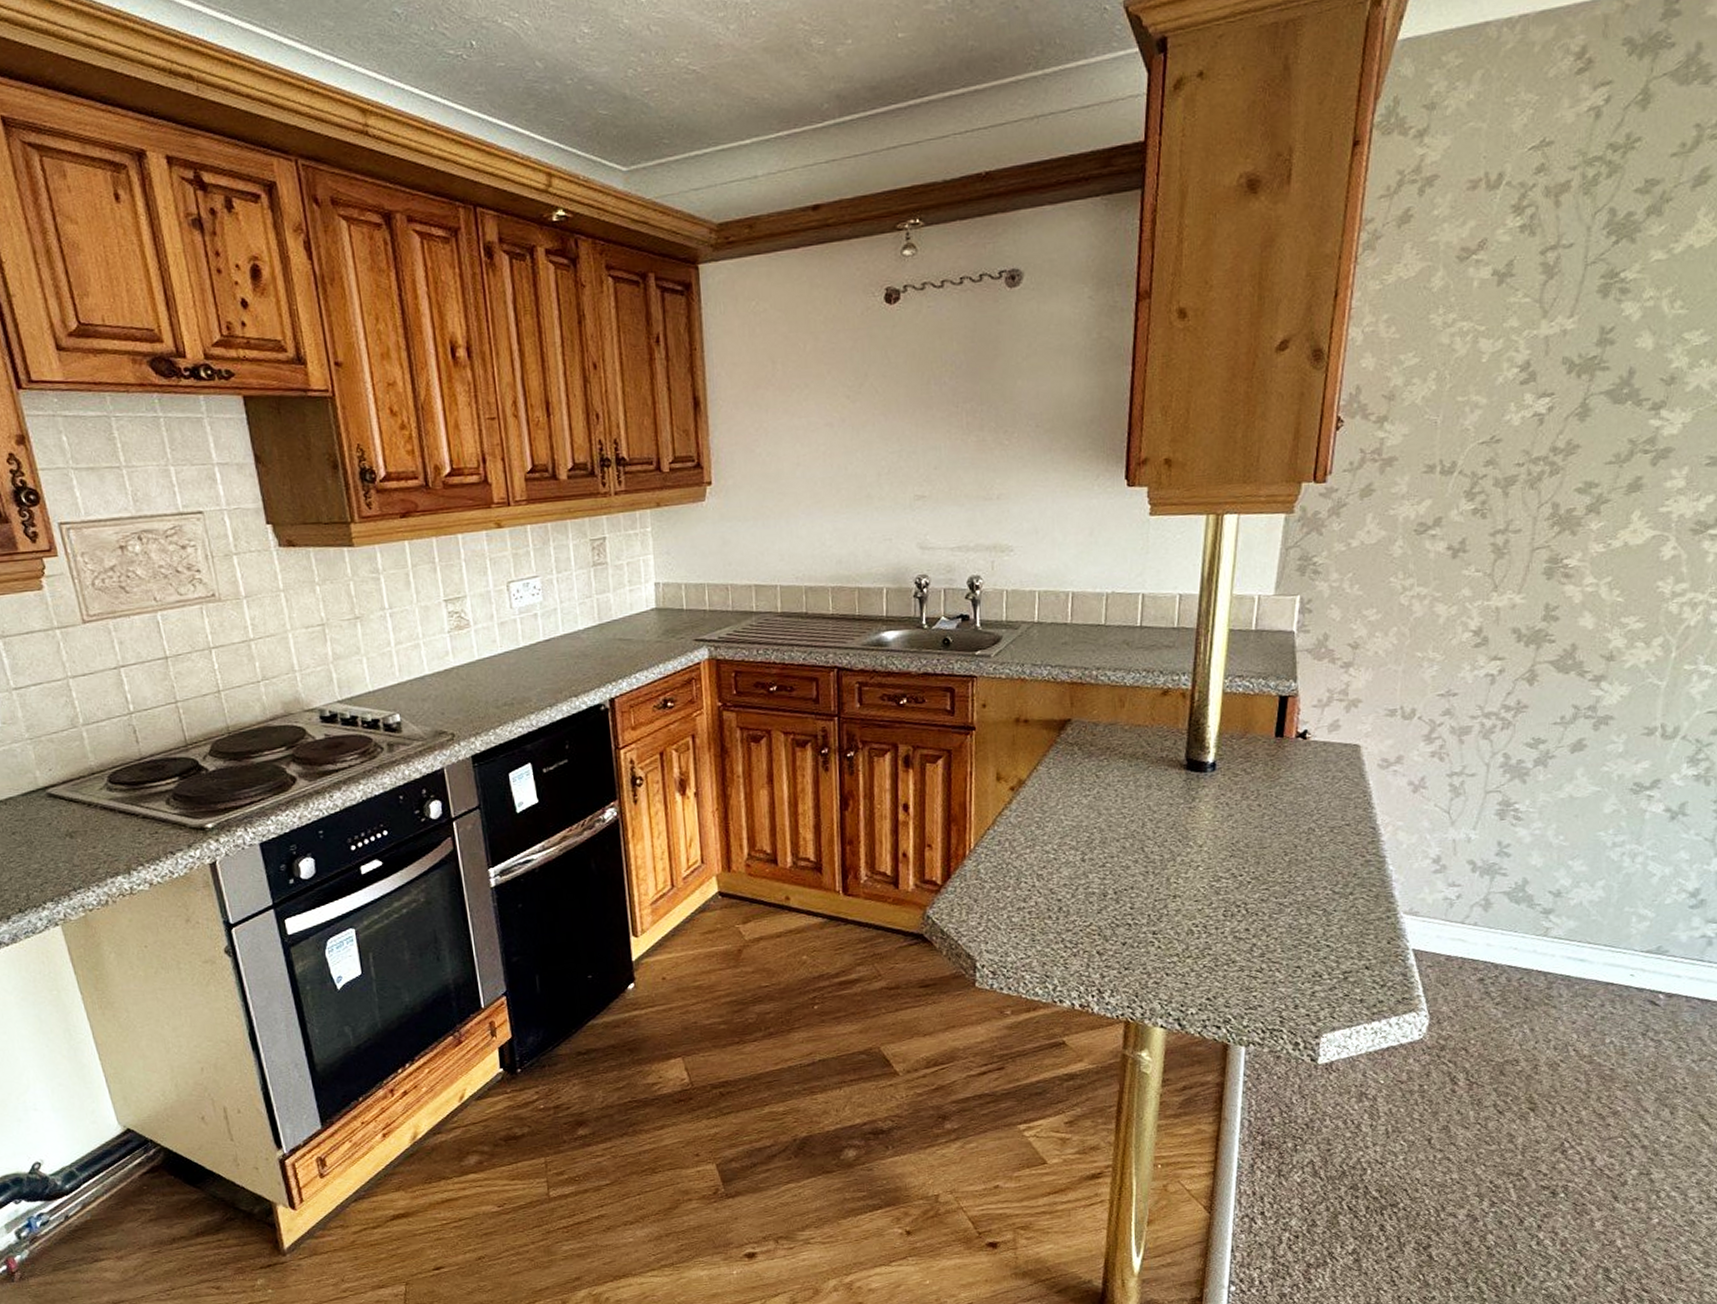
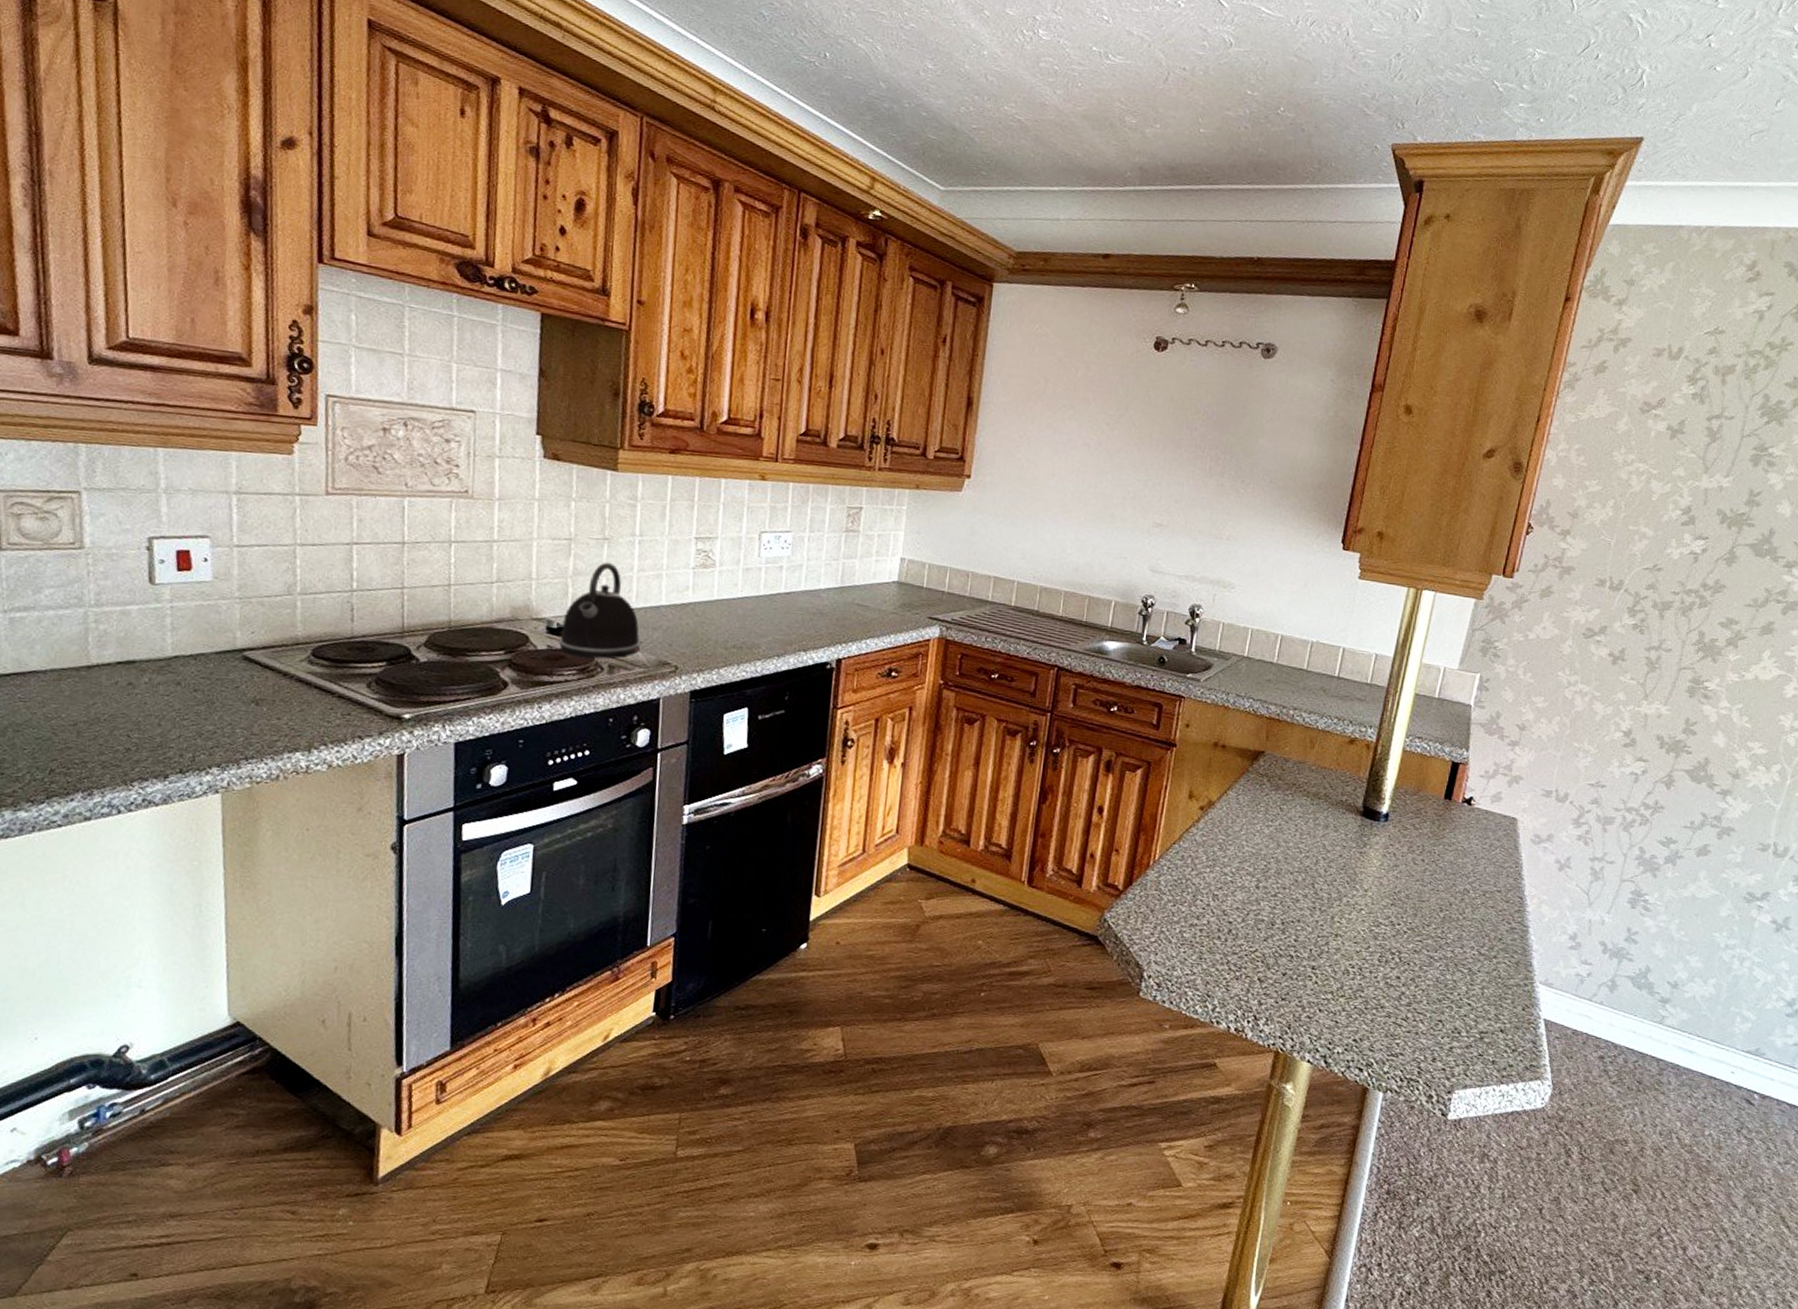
kettle: none [334,641,414,741] -> present [559,562,641,660]

